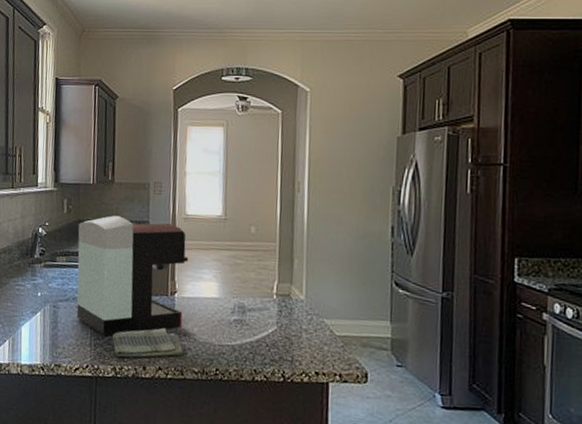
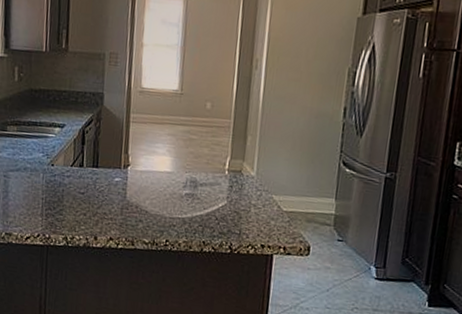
coffee maker: present [76,215,189,337] -> none [28,86,143,207]
dish towel: present [112,327,183,358] -> none [64,199,134,228]

